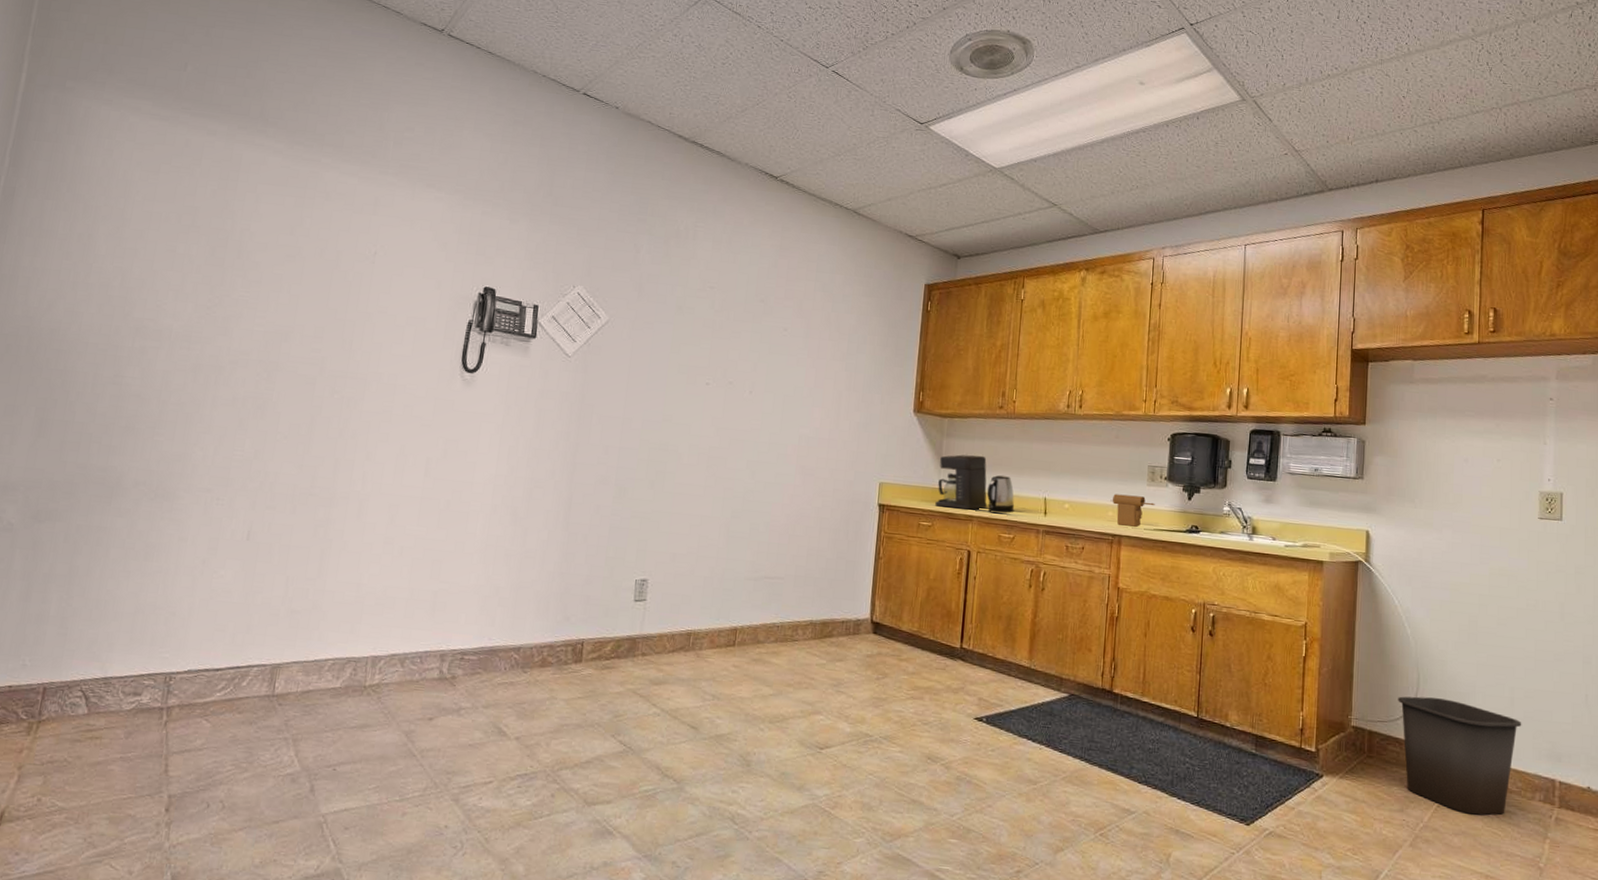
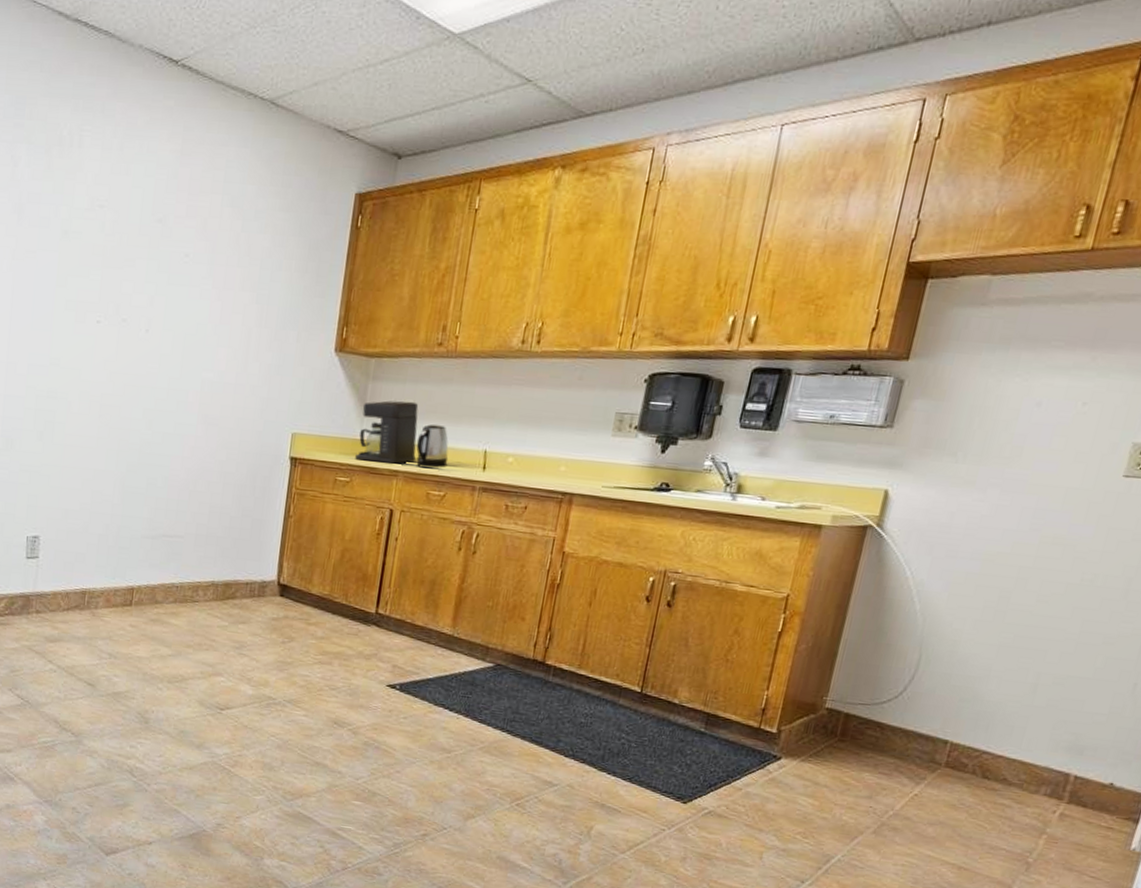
roll-top bag: present [1110,494,1155,528] -> none [564,445,619,485]
waste bin: present [1398,696,1522,816] -> none [881,678,1042,807]

